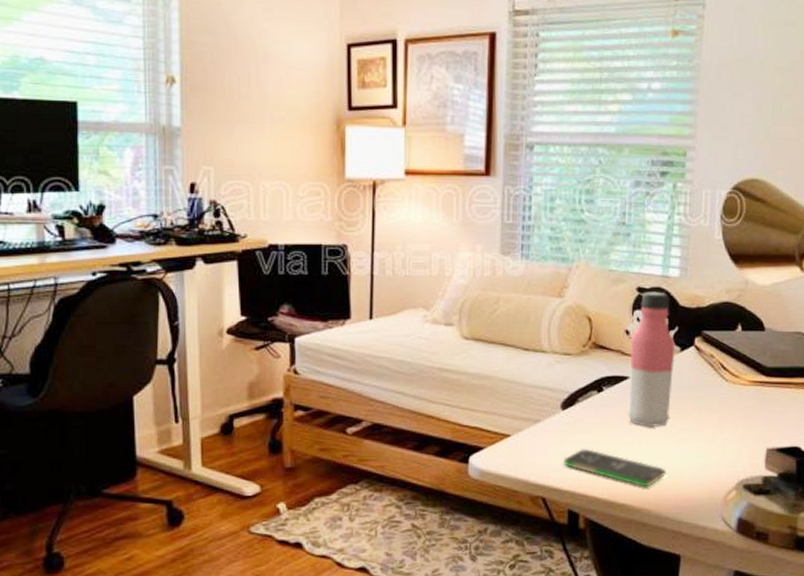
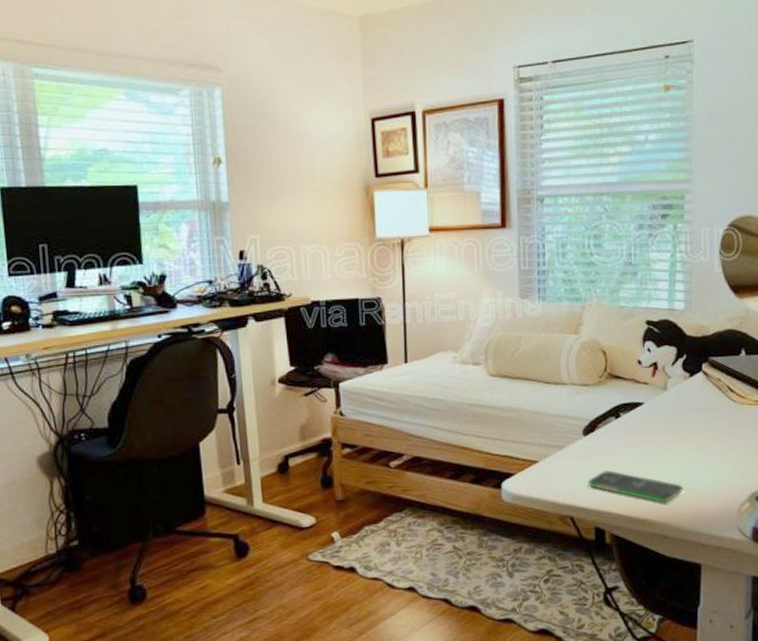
water bottle: present [627,291,676,427] -> none [643,323,685,448]

